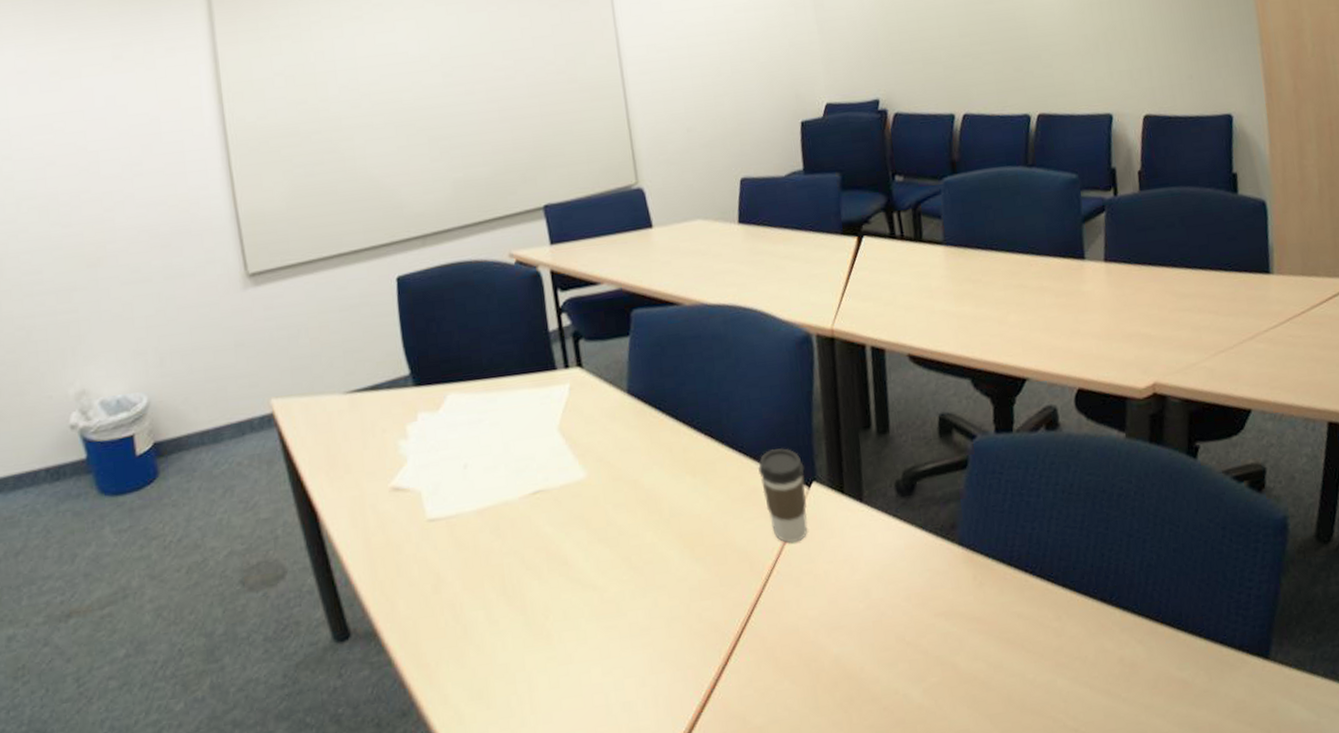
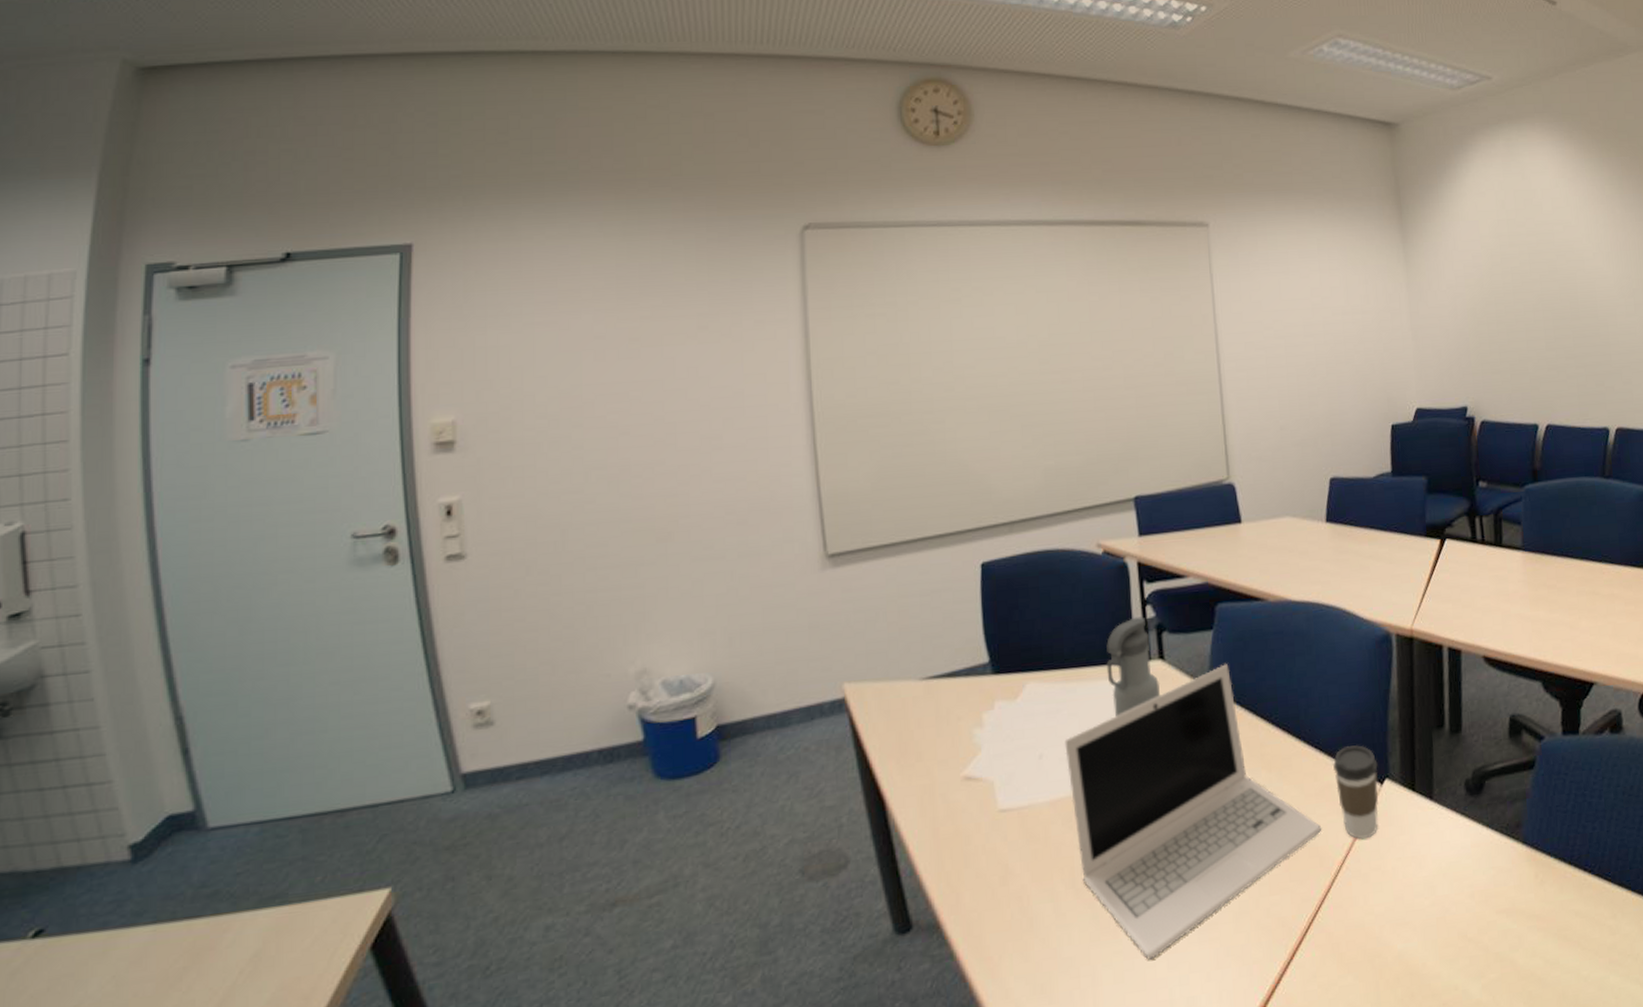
laptop: none [488,370,751,666] -> present [1064,664,1322,960]
water bottle: none [524,325,580,426] -> present [1106,617,1160,717]

